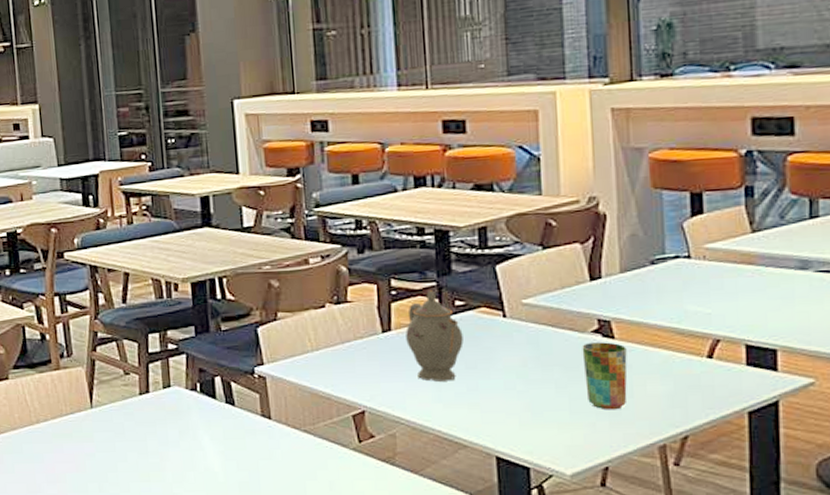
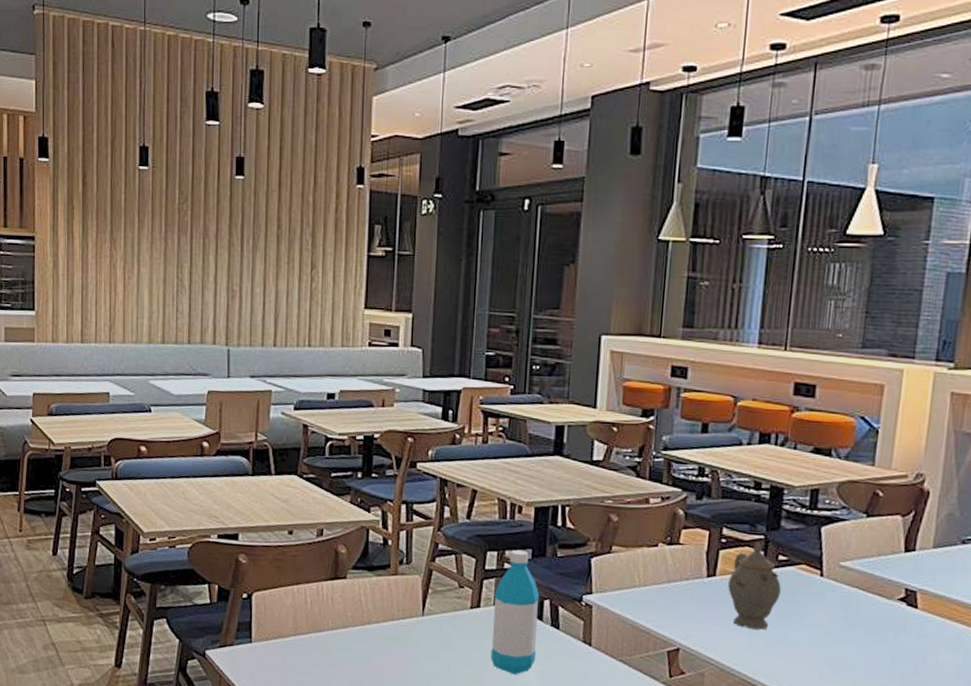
water bottle: none [161,328,215,459] -> present [490,549,540,675]
cup: present [582,342,627,410] -> none [884,609,927,674]

